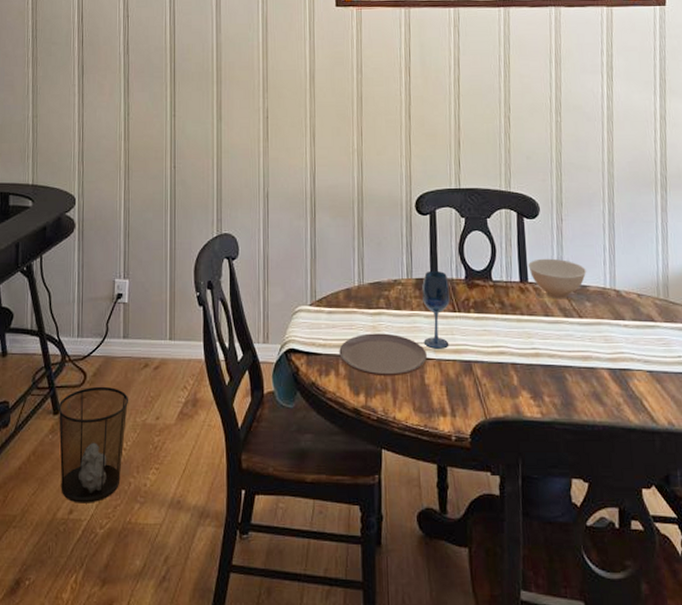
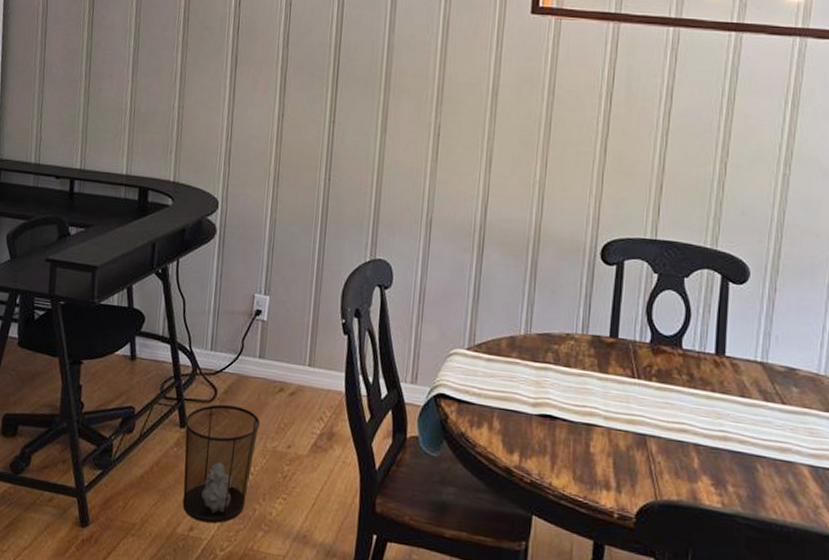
plate: present [339,333,427,377] -> none [495,388,595,440]
wineglass: present [421,270,451,350] -> none [593,328,632,418]
bowl: present [528,258,587,299] -> none [728,330,799,381]

